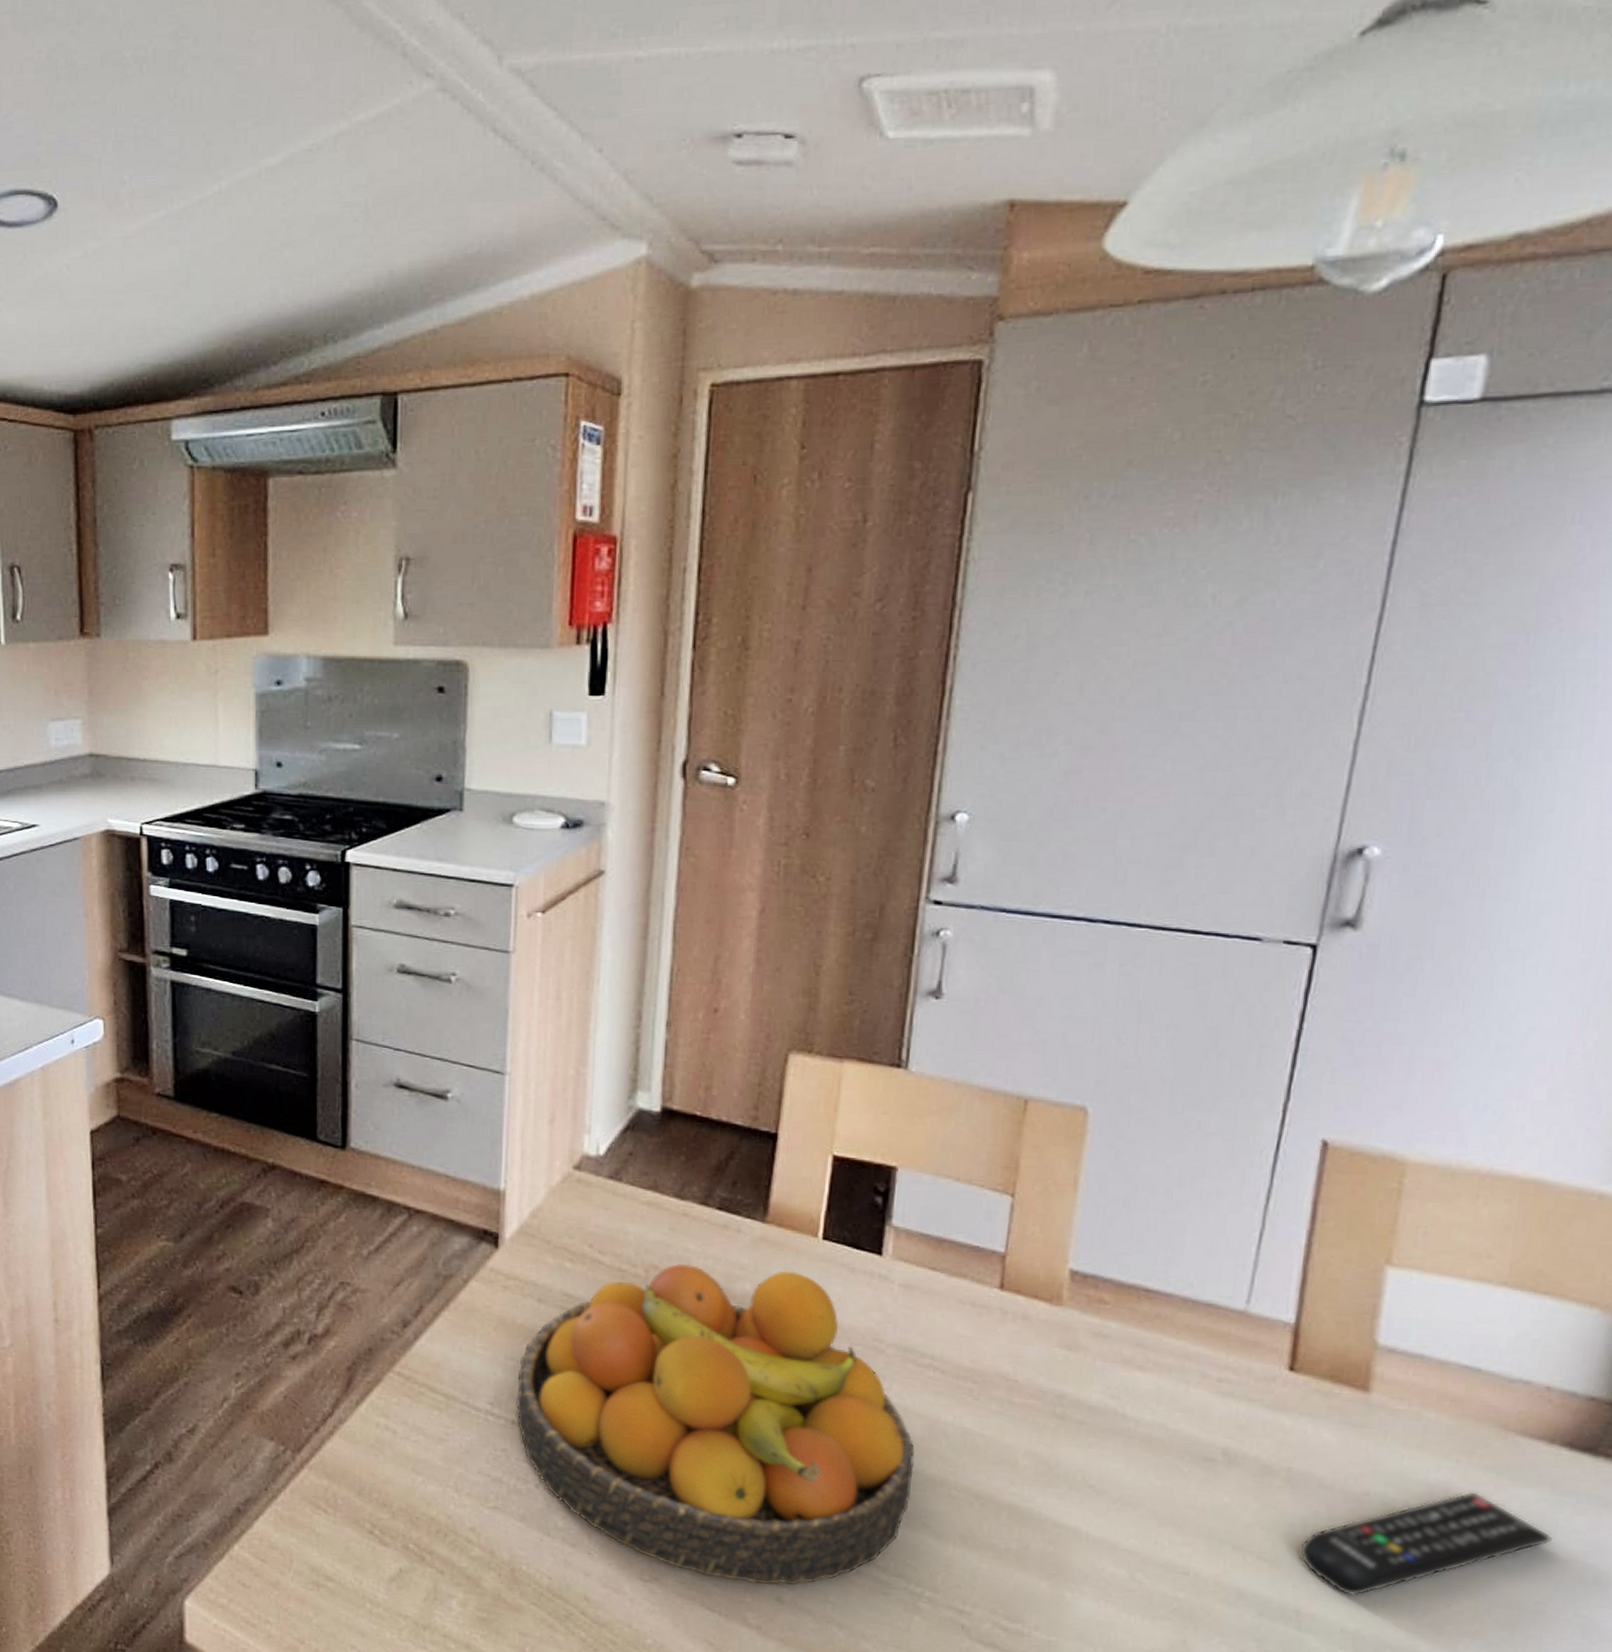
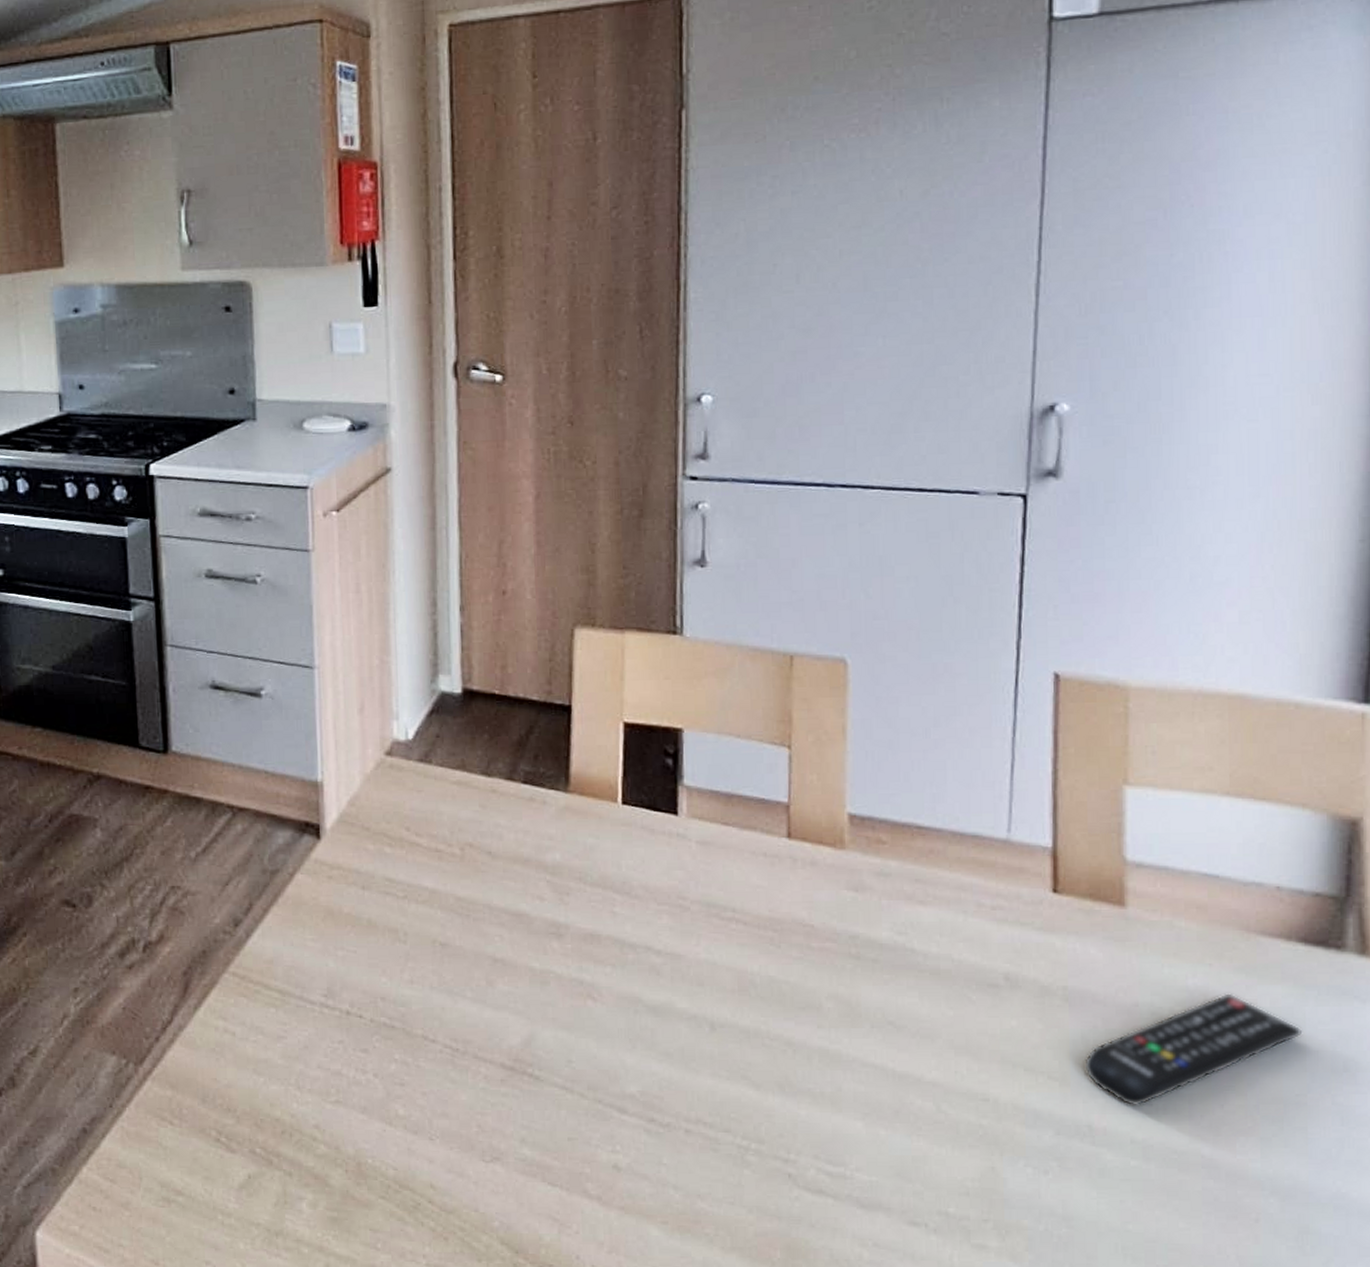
fruit bowl: present [516,1263,915,1585] -> none [349,837,729,1154]

